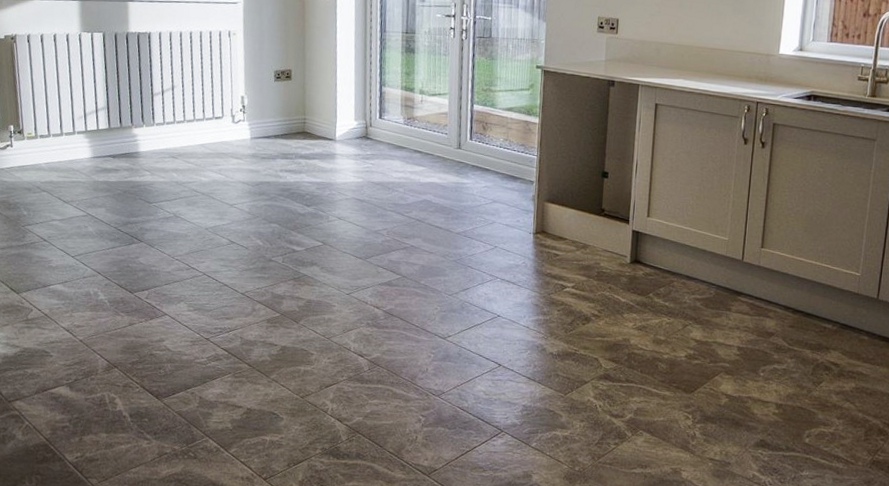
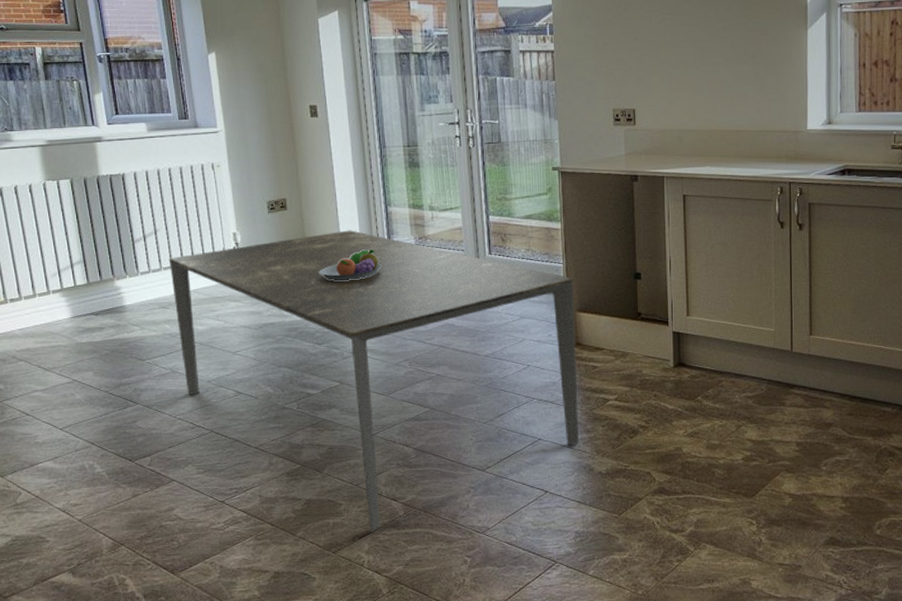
dining table: none [182,104,545,383] -> present [169,230,579,533]
fruit bowl: none [314,124,371,151] -> present [319,249,381,280]

